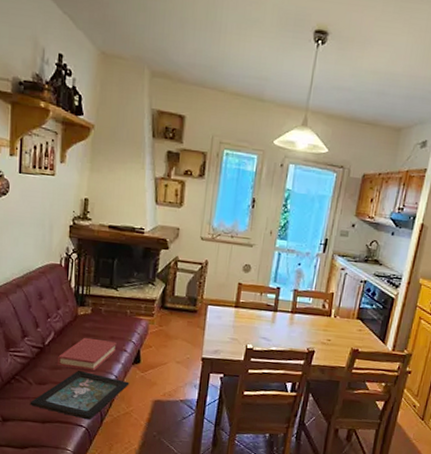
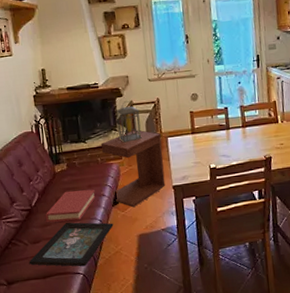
side table: none [133,288,202,371] -> present [100,130,166,208]
lantern: none [154,255,184,301] -> present [116,101,142,143]

